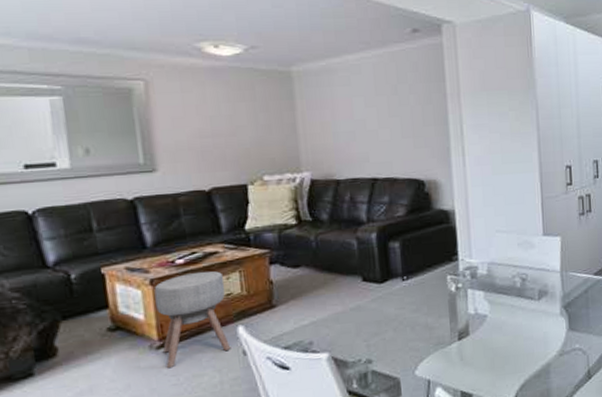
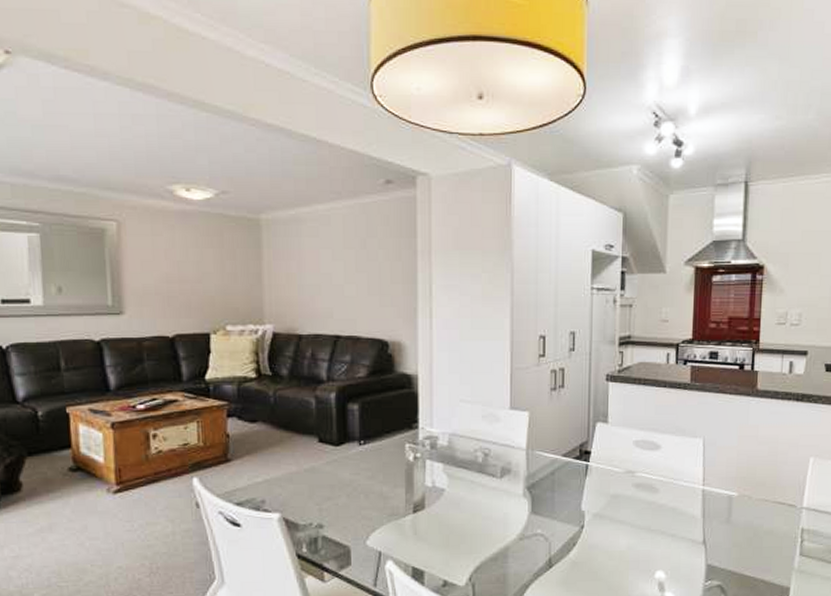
ottoman: present [154,271,231,369] -> none [114,418,185,514]

